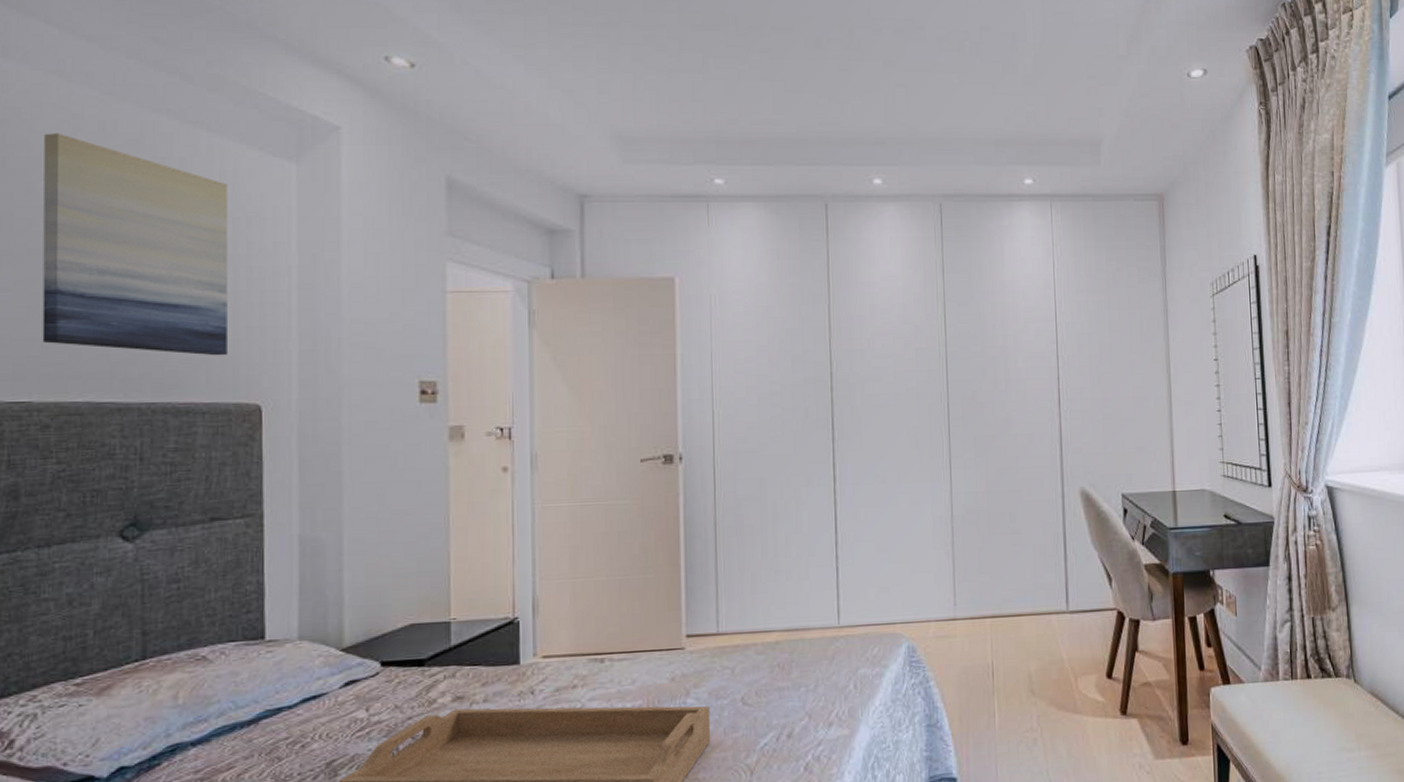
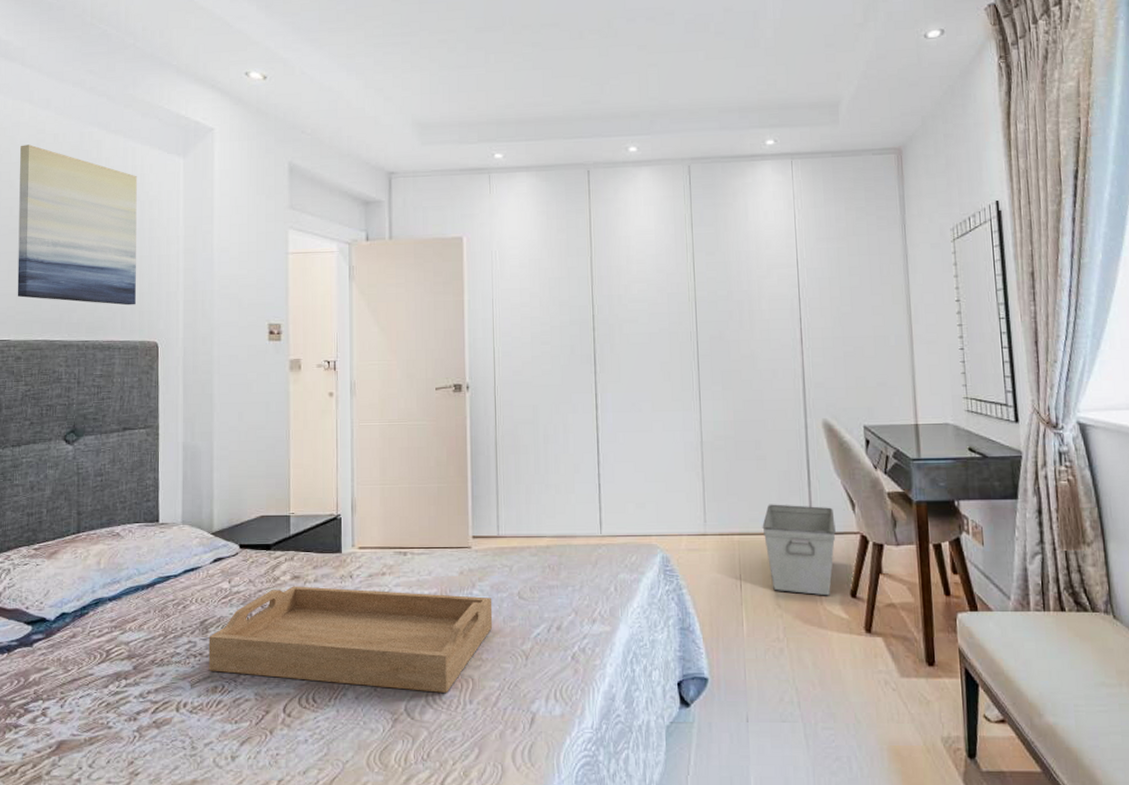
storage bin: none [1016,581,1092,679] -> present [762,504,836,596]

